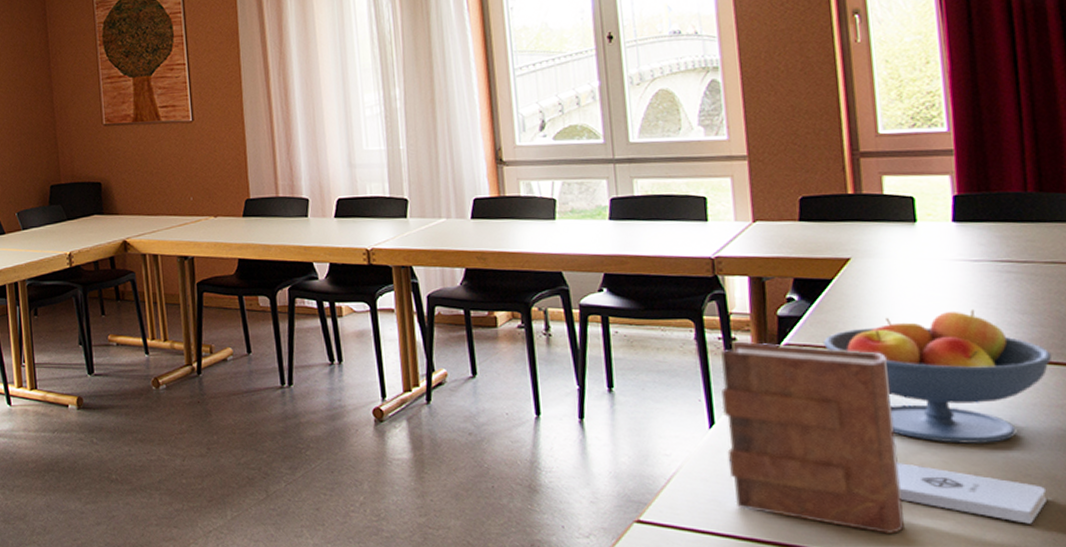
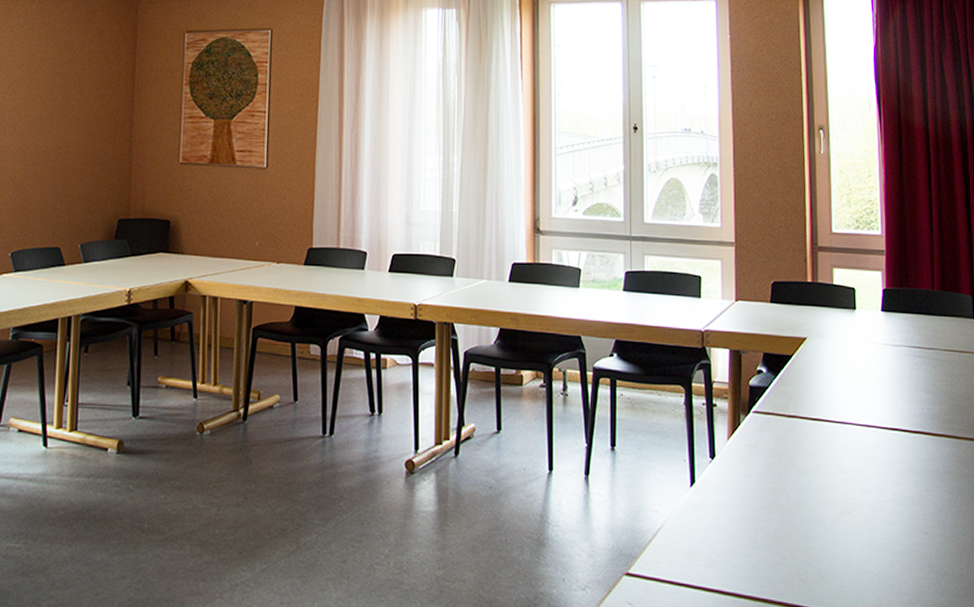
book: present [721,341,904,534] -> none [701,407,835,585]
fruit bowl: present [824,308,1052,444] -> none [783,386,947,504]
notepad: present [896,462,1046,524] -> none [832,520,938,576]

